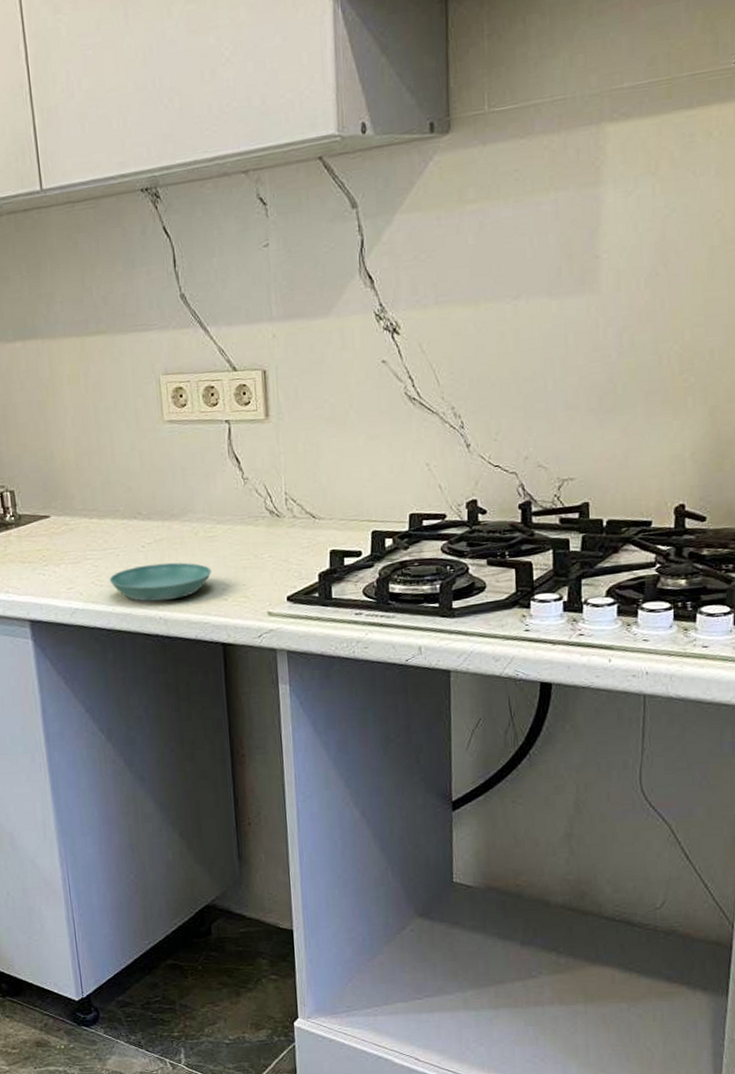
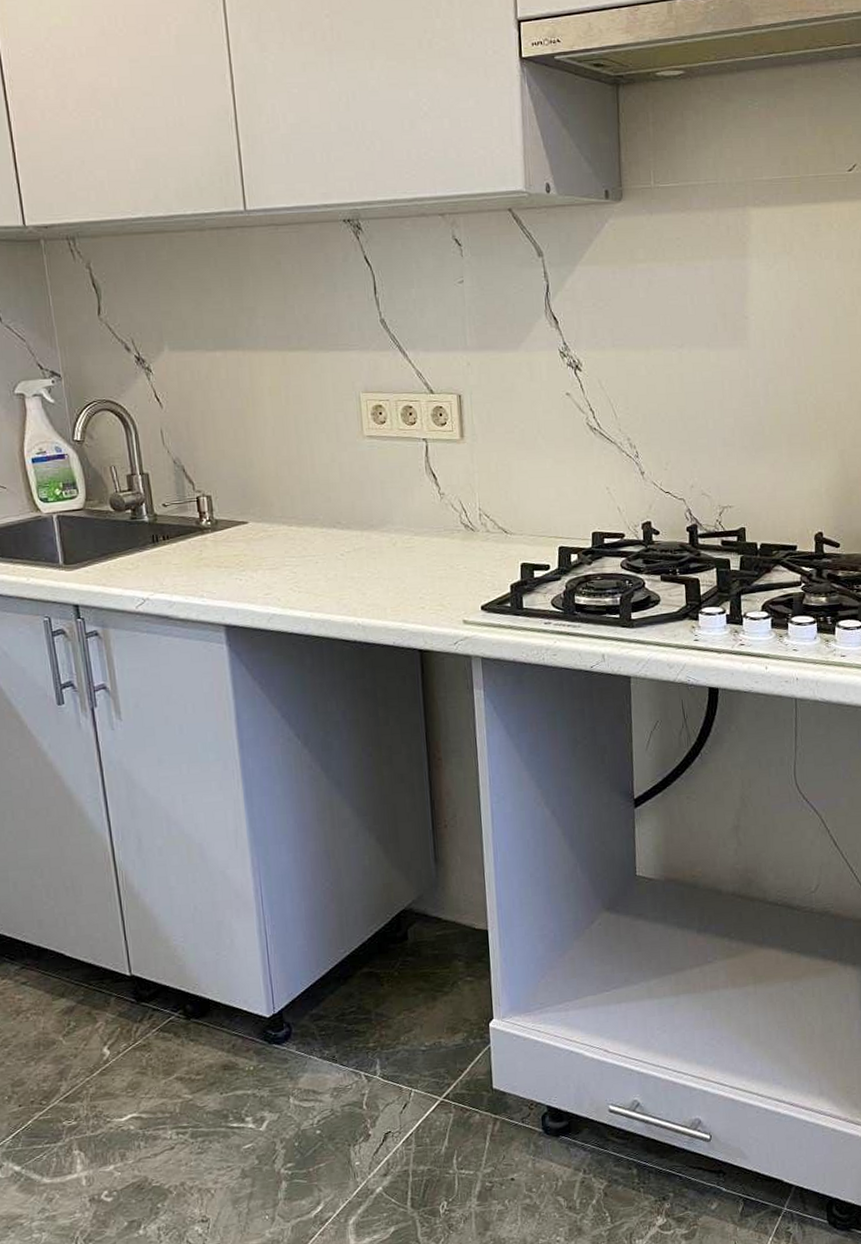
saucer: present [109,562,212,602] -> none [308,571,409,609]

